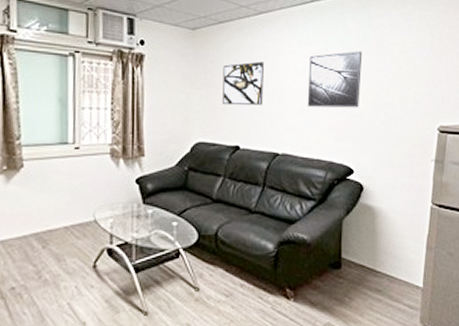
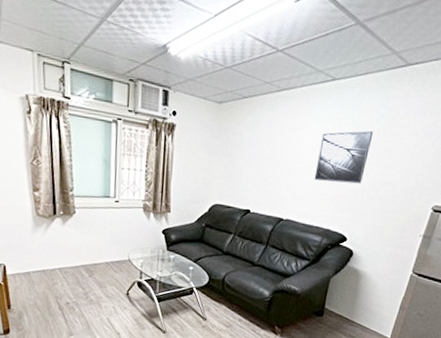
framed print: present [223,61,264,106] -> none [239,136,280,176]

